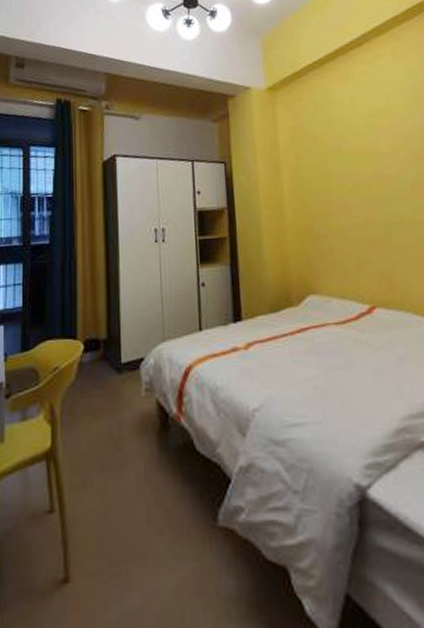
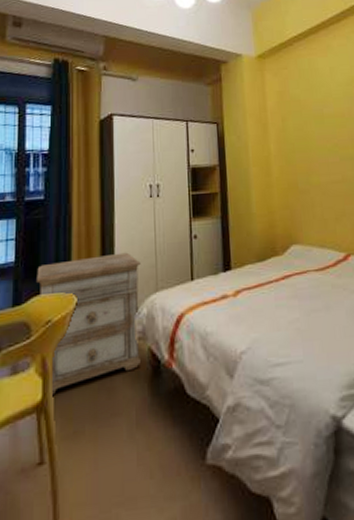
nightstand: none [44,299,148,444] -> present [37,252,141,396]

